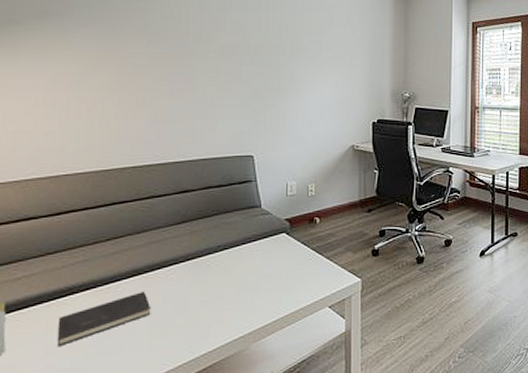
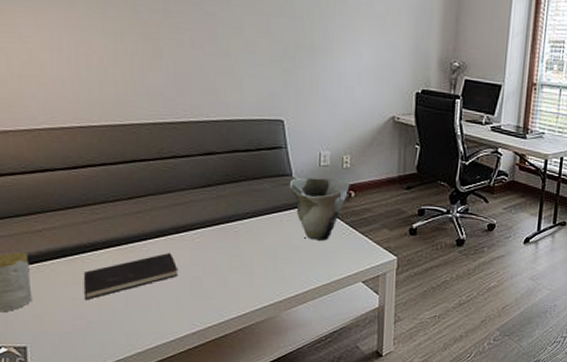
vase: none [258,207,315,269] -> present [289,177,350,241]

